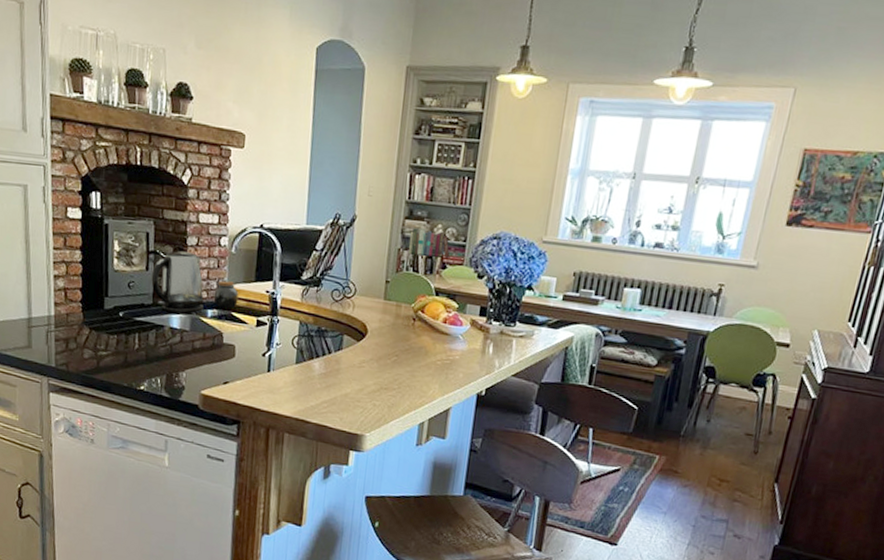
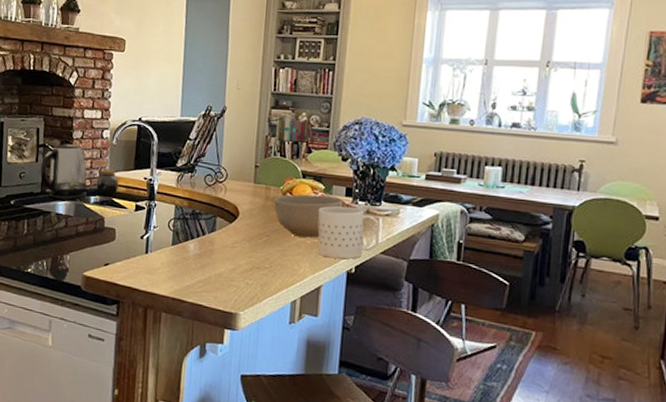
bowl: none [404,312,477,359] -> present [273,194,343,238]
mug: none [448,326,513,382] -> present [317,206,380,260]

